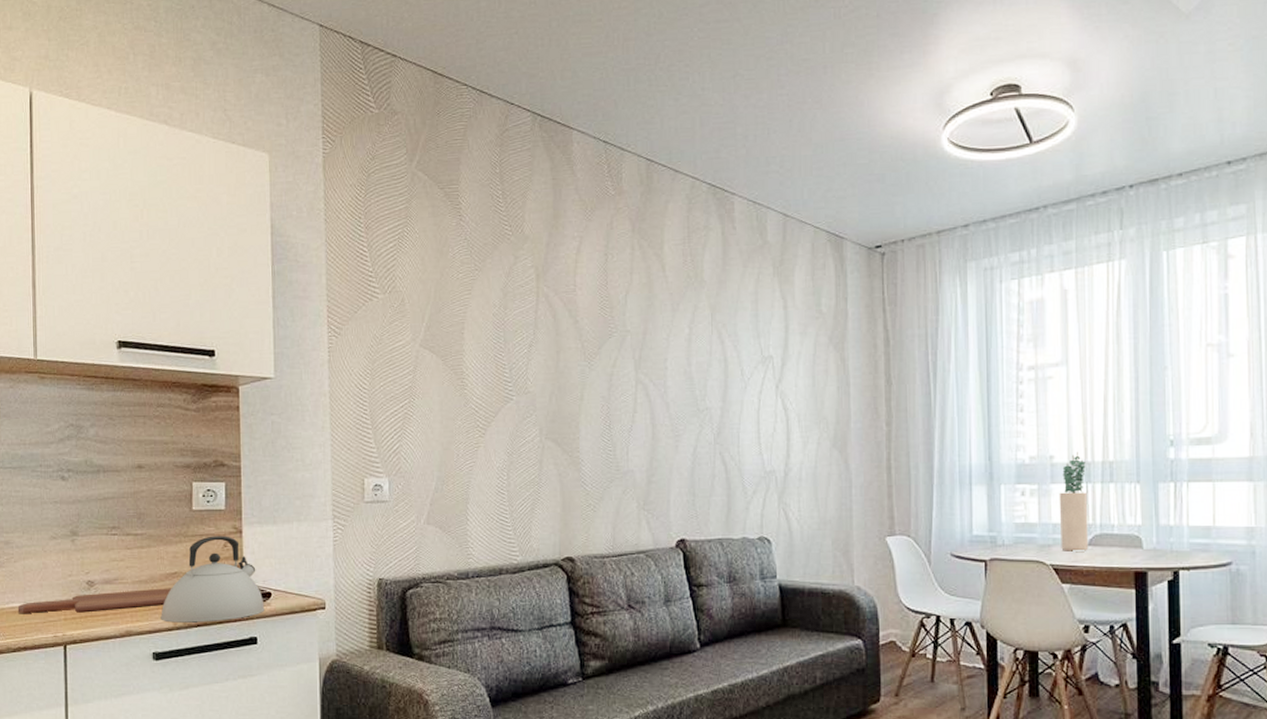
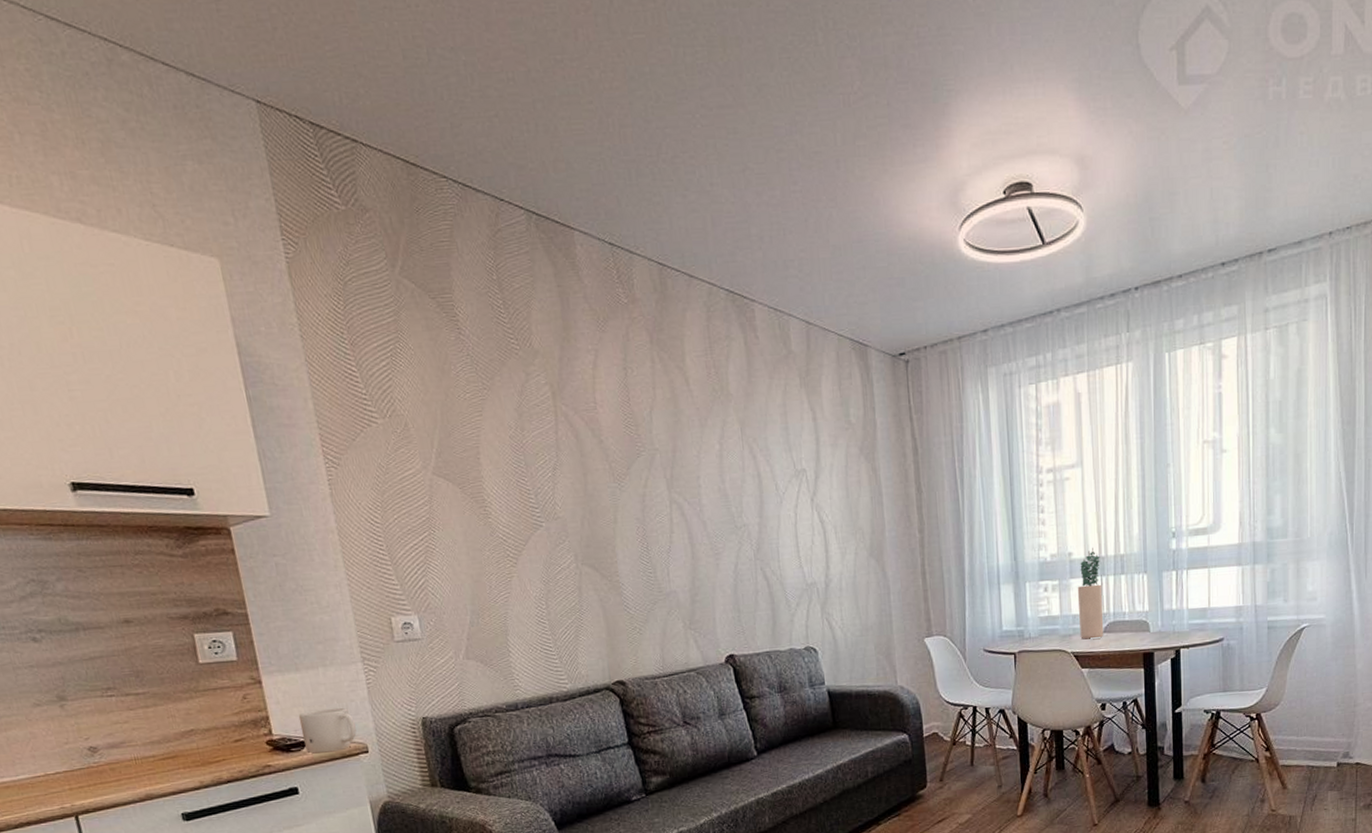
cutting board: present [17,588,172,614] -> none [9,746,191,789]
kettle: present [161,536,265,623] -> none [183,687,301,782]
mug: none [268,562,319,607] -> present [298,707,357,755]

